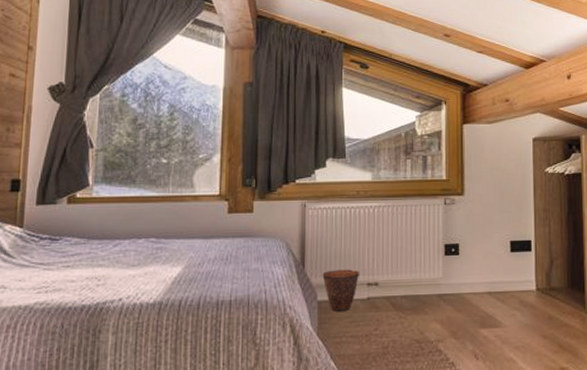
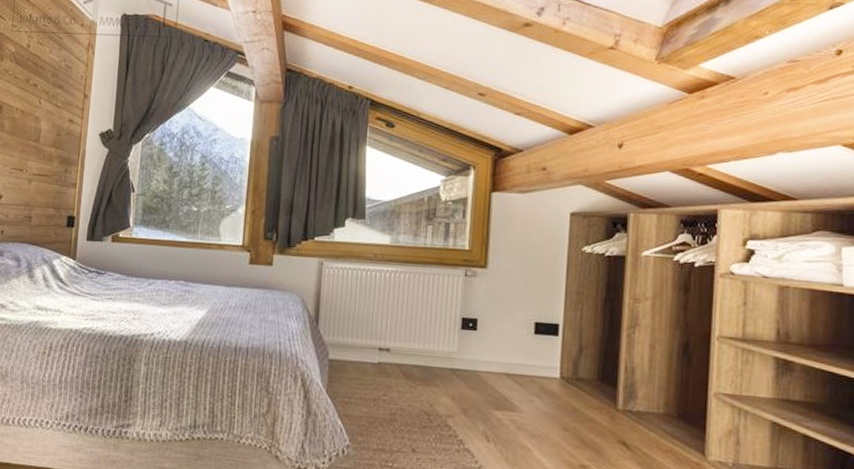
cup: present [322,269,360,311] -> none [334,330,373,373]

